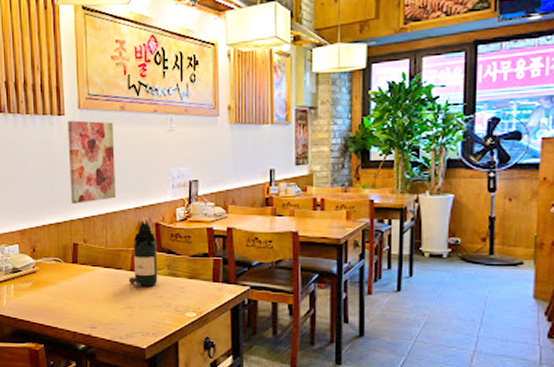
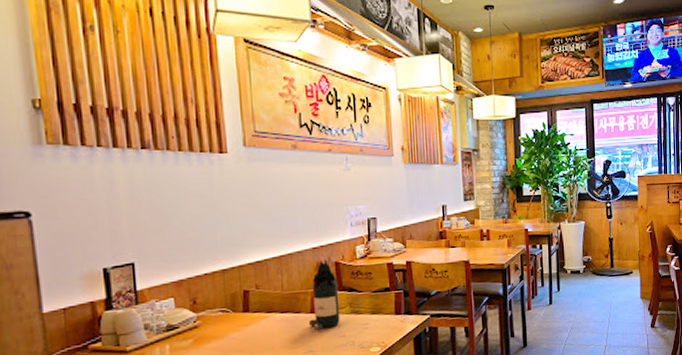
wall art: present [67,120,116,204] -> none [231,159,291,248]

